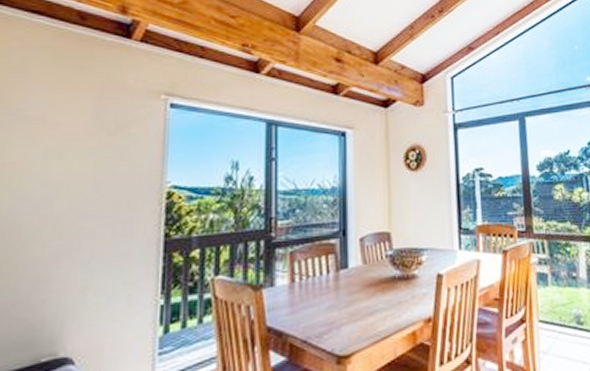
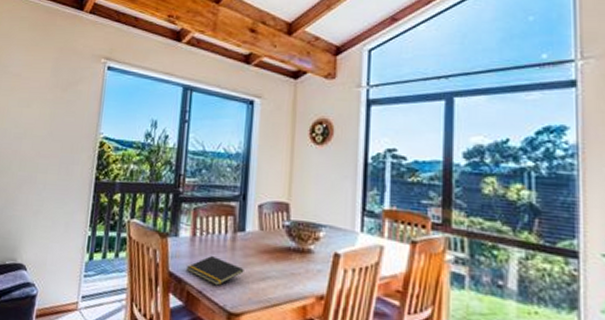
notepad: none [288,300,351,331] -> present [187,256,244,286]

